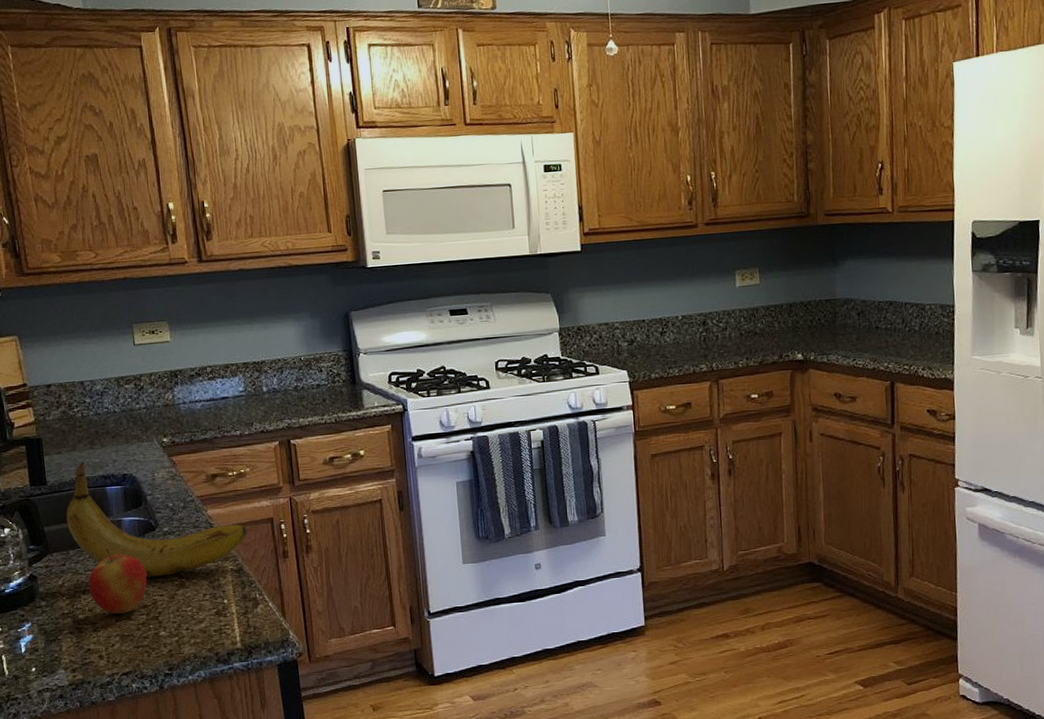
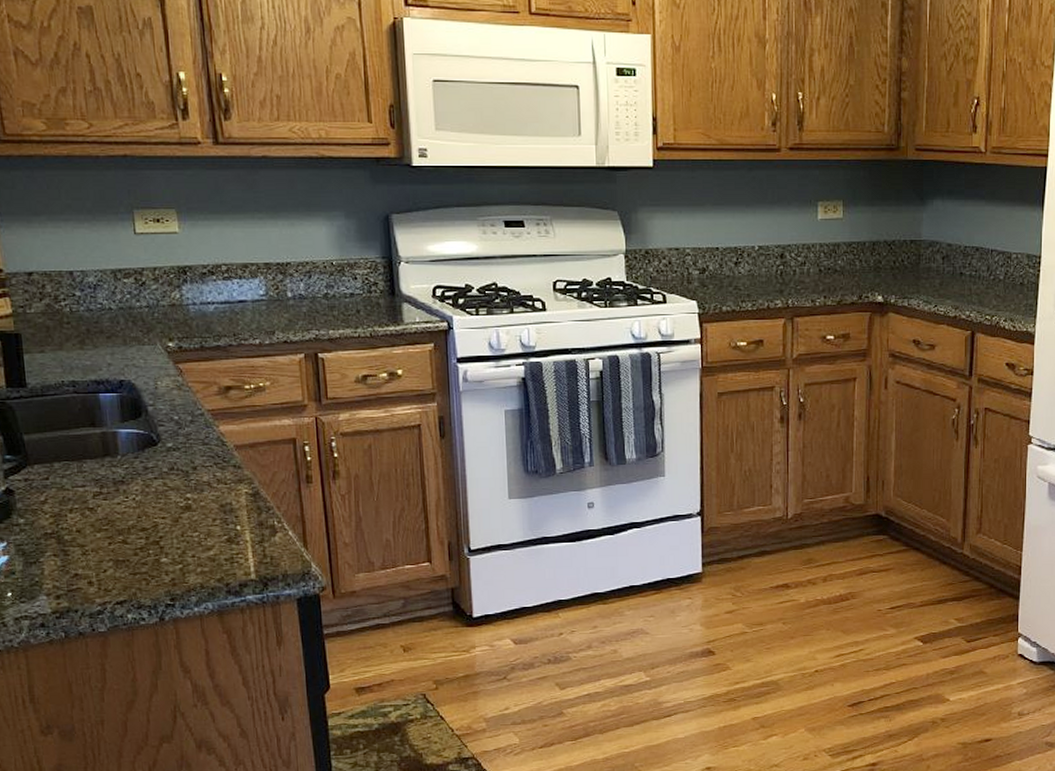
banana: present [66,461,247,577] -> none [50,363,265,497]
apple: present [88,549,147,614] -> none [76,463,147,536]

